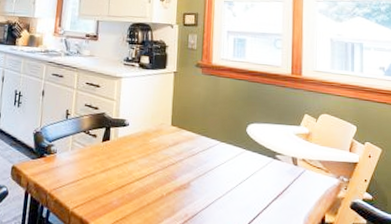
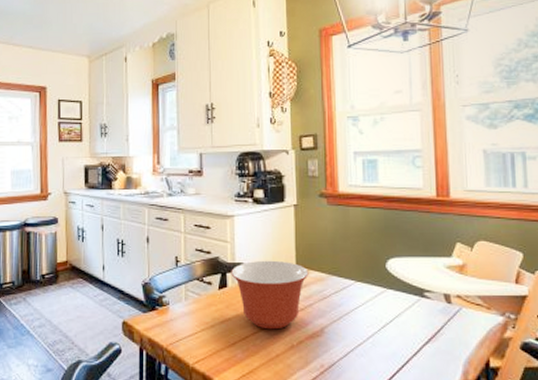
mixing bowl: none [114,118,182,181] -> present [231,260,309,330]

